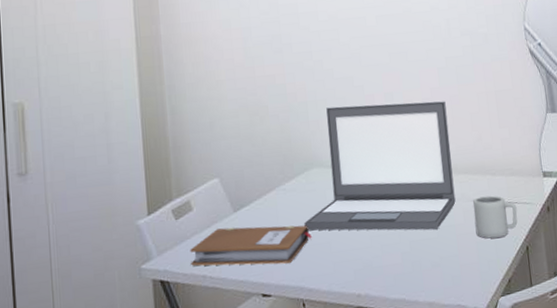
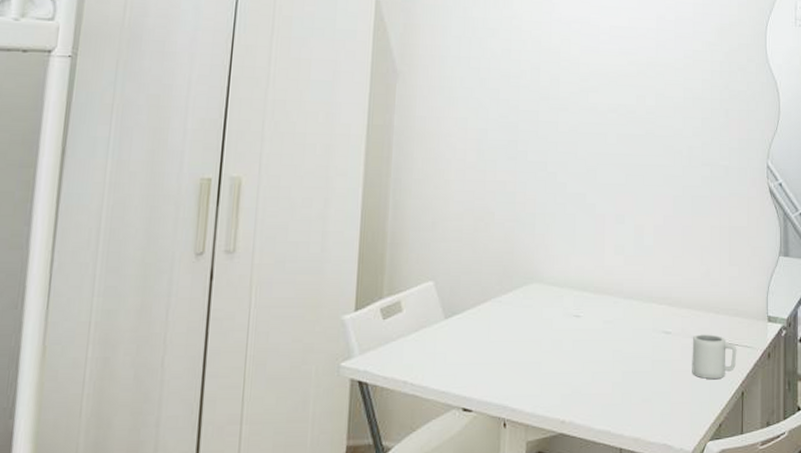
notebook: present [190,225,312,266] -> none [393,334,522,379]
laptop: present [304,101,456,231] -> none [516,222,677,363]

